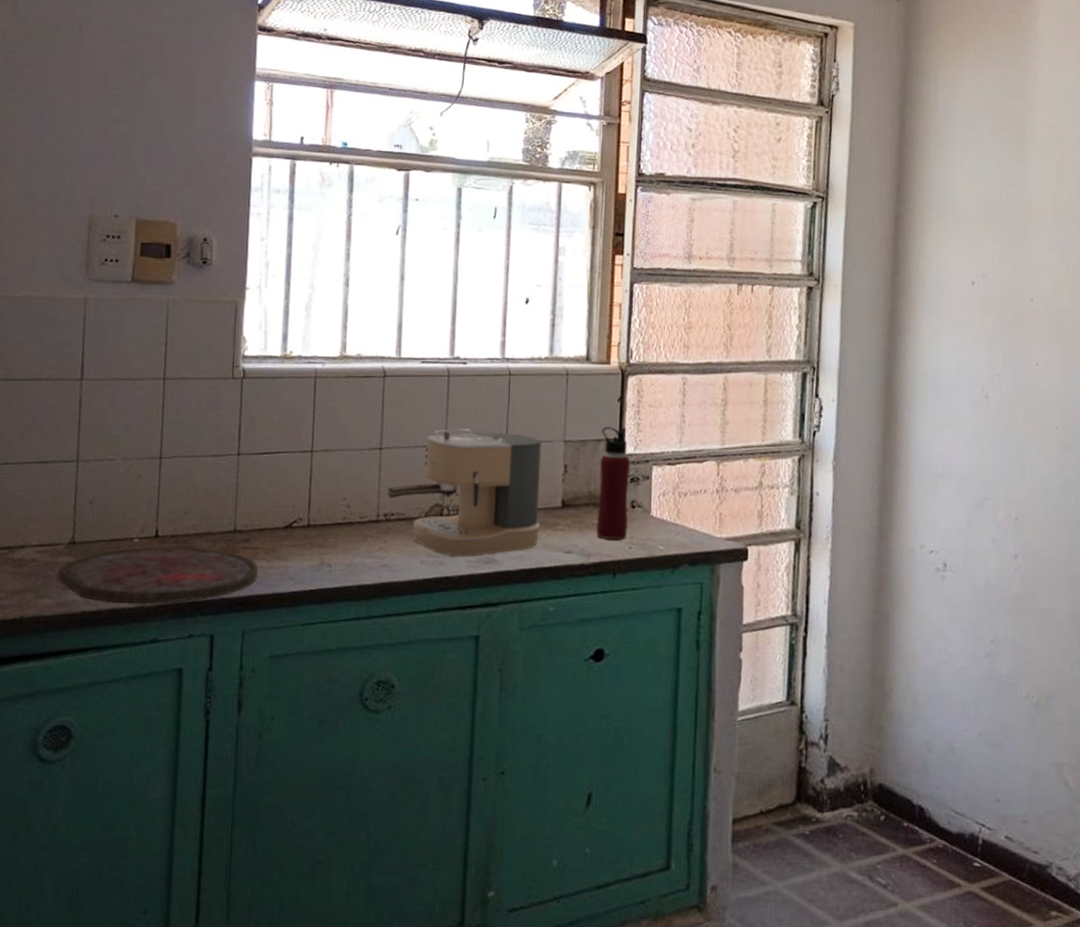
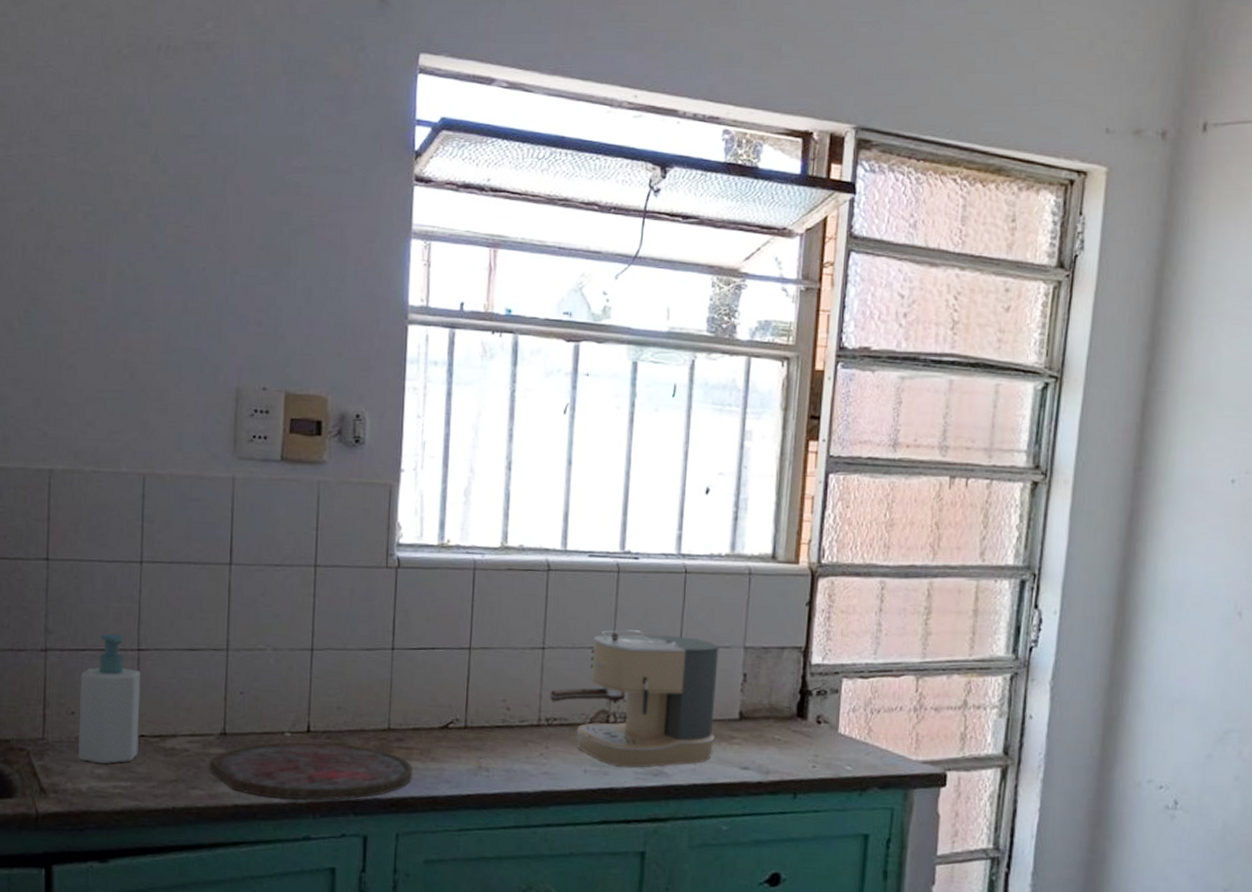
water bottle: present [595,427,631,540] -> none [776,633,818,758]

